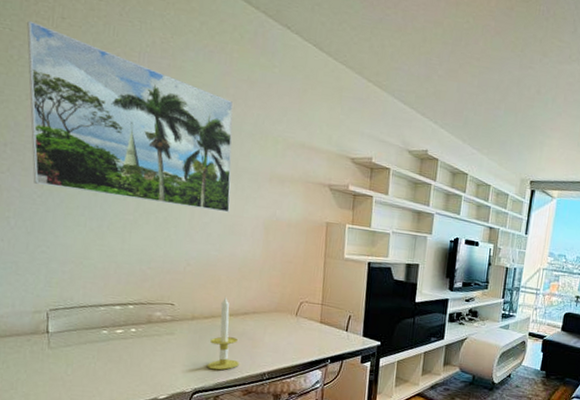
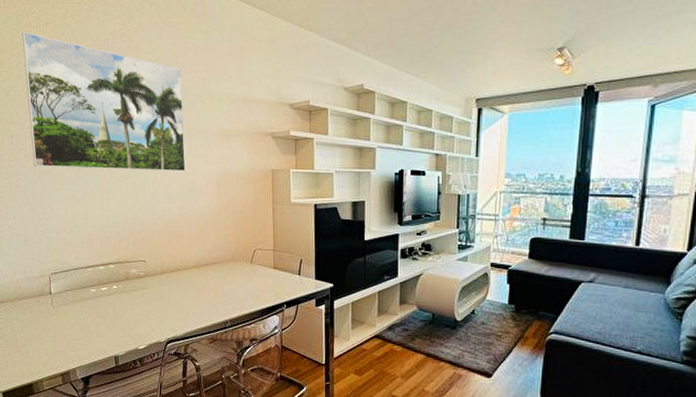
candle: present [206,295,239,371] -> none [176,249,204,320]

